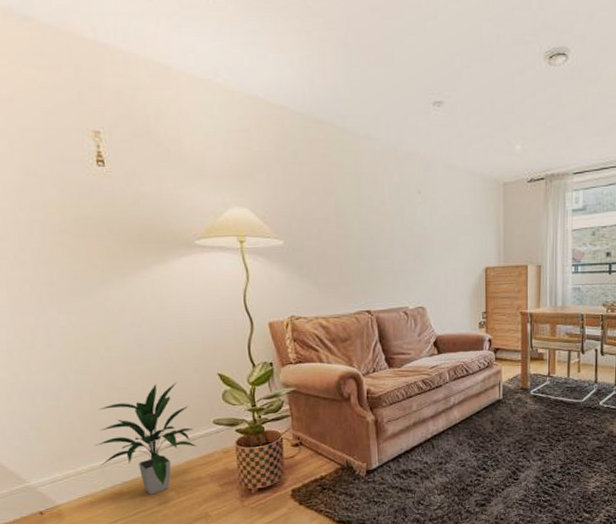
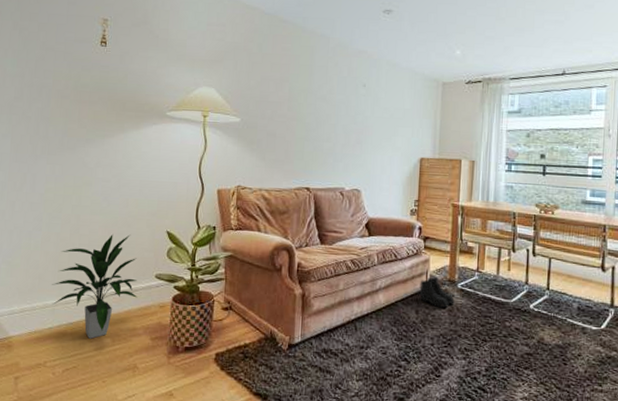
boots: none [493,386,528,415] -> present [419,276,455,308]

